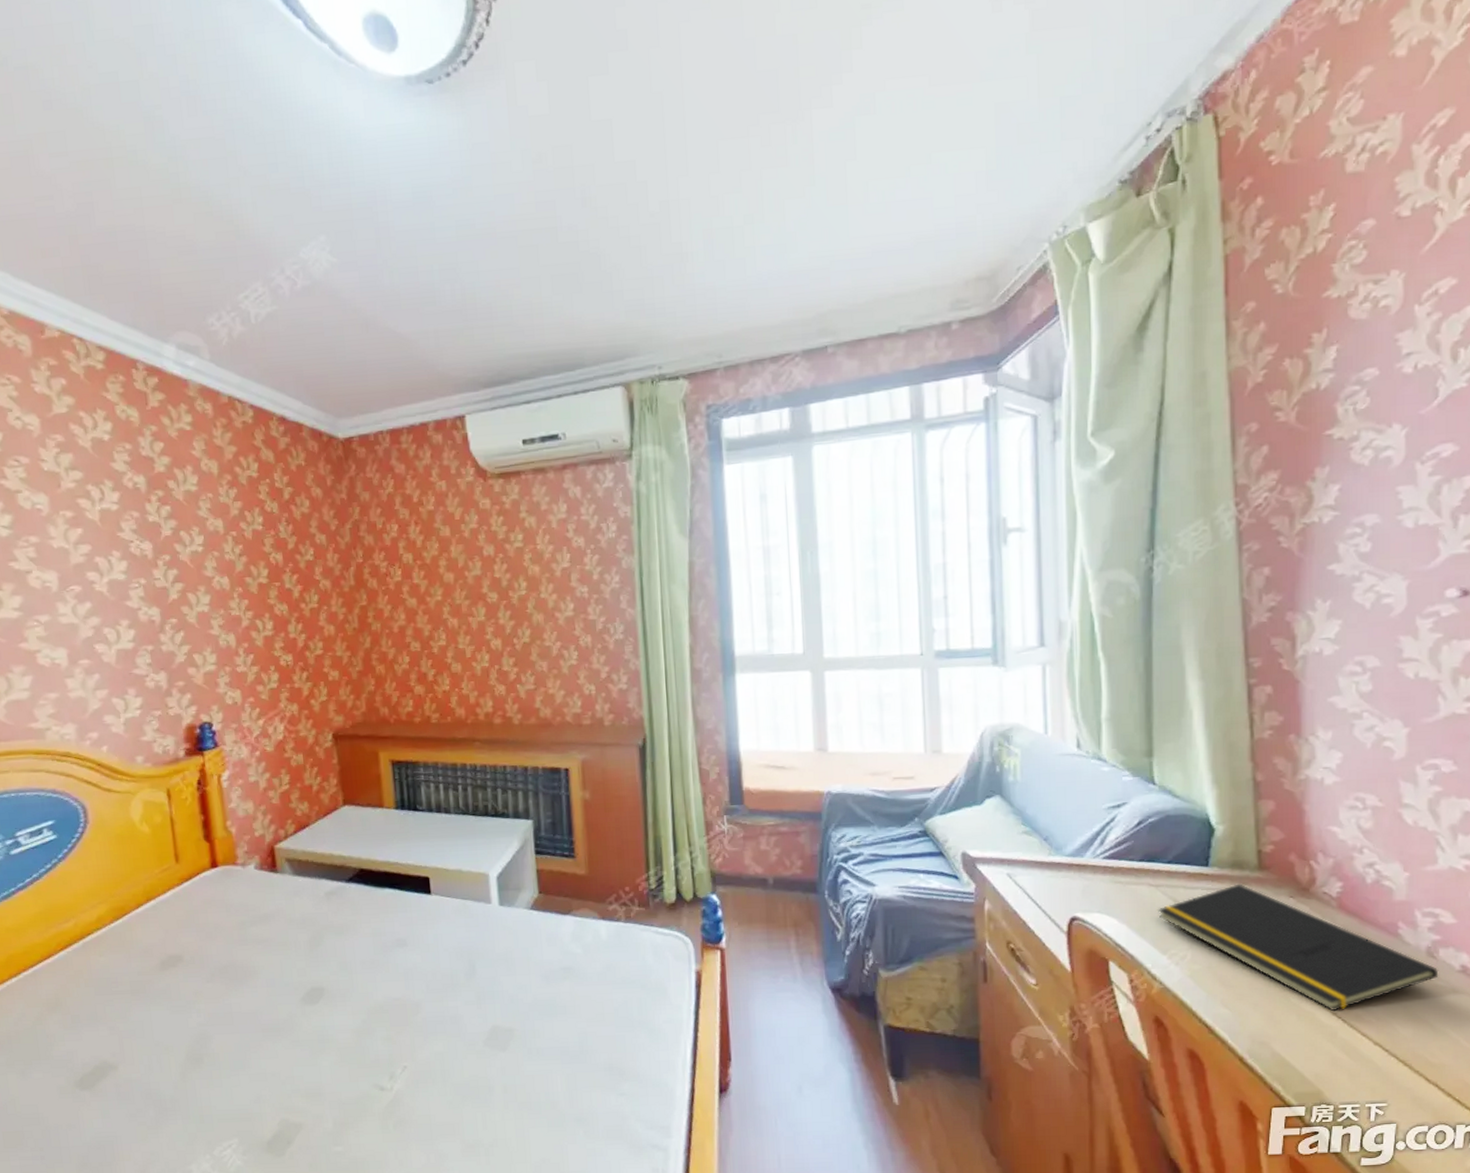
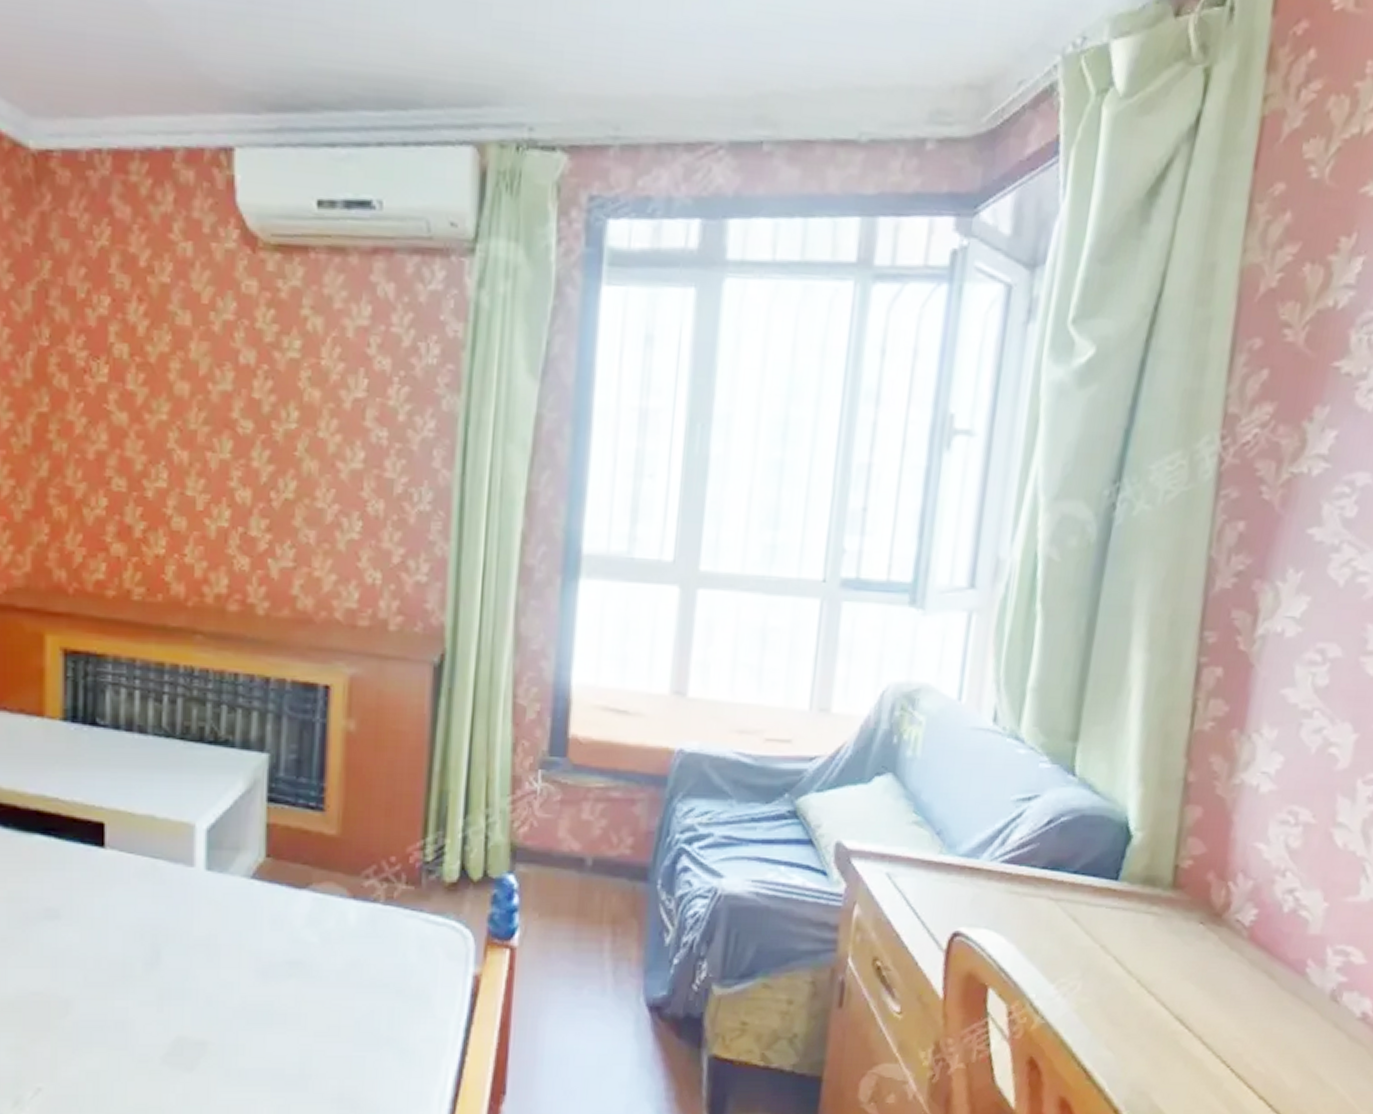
notepad: present [1158,883,1439,1012] -> none [1053,903,1339,1059]

